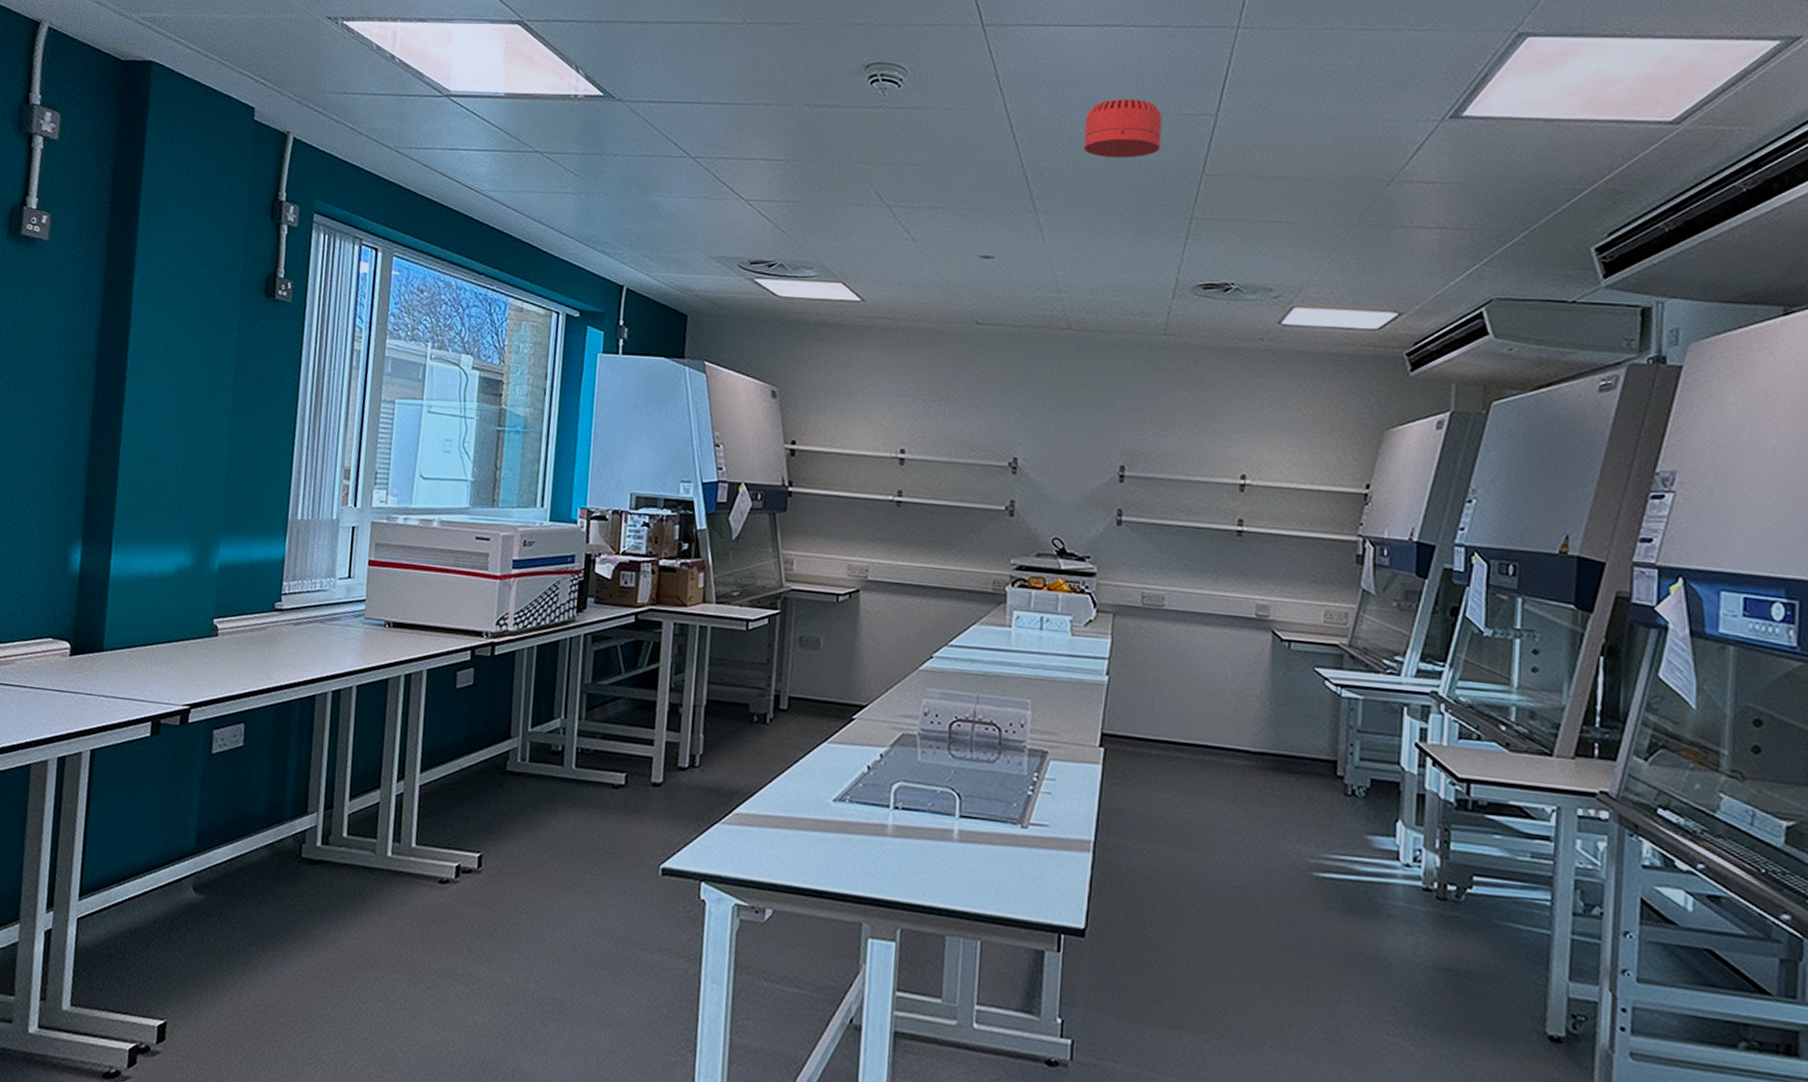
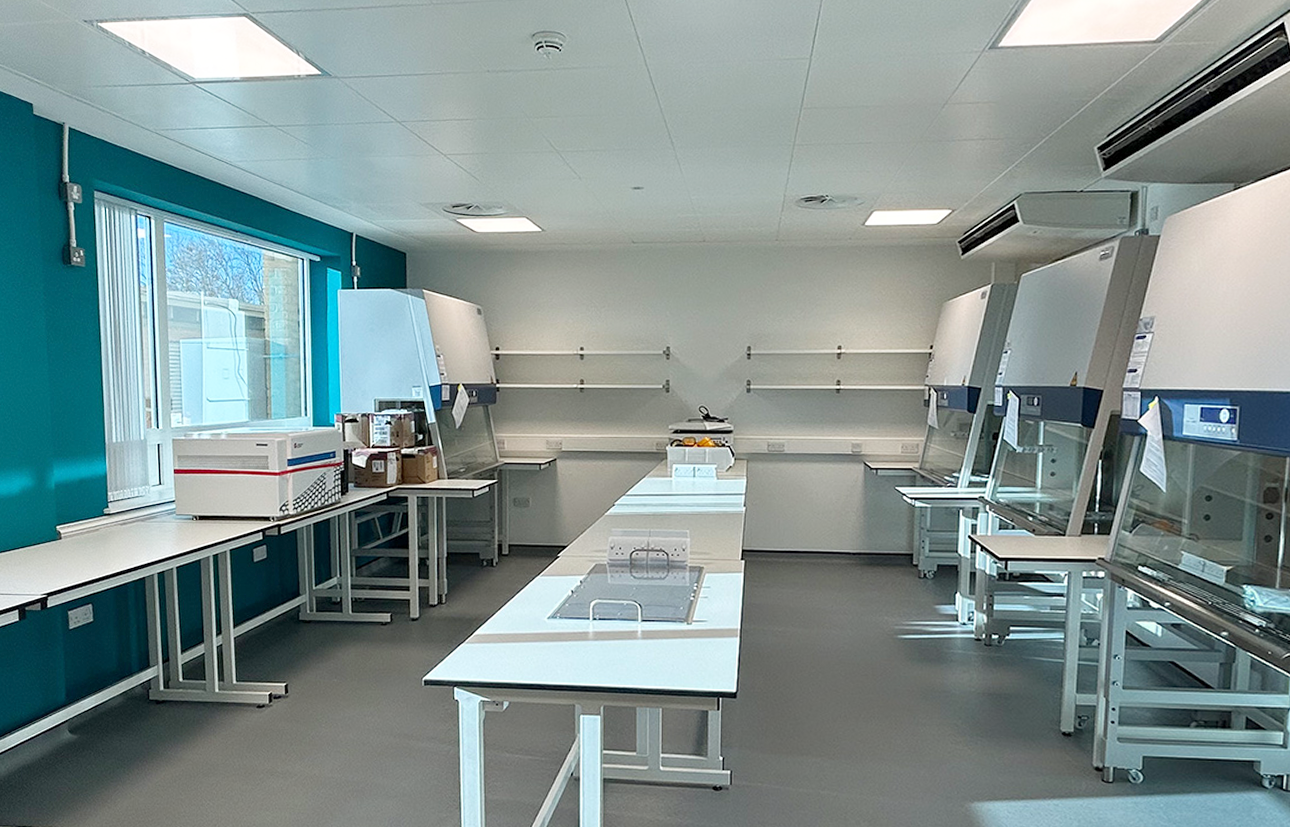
smoke detector: present [1084,99,1162,158] -> none [709,49,768,100]

